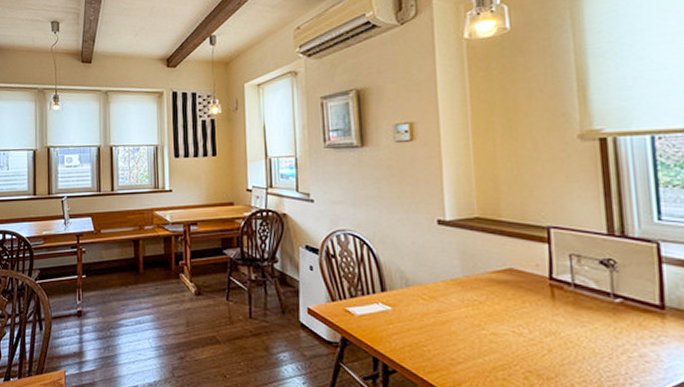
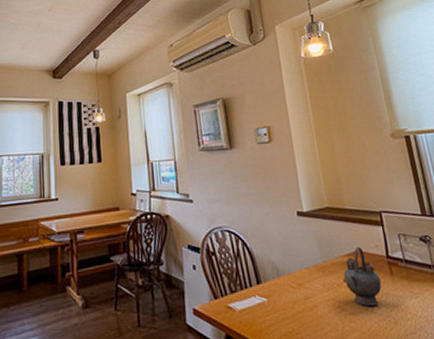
teapot: none [488,263,537,330] -> present [343,246,382,307]

